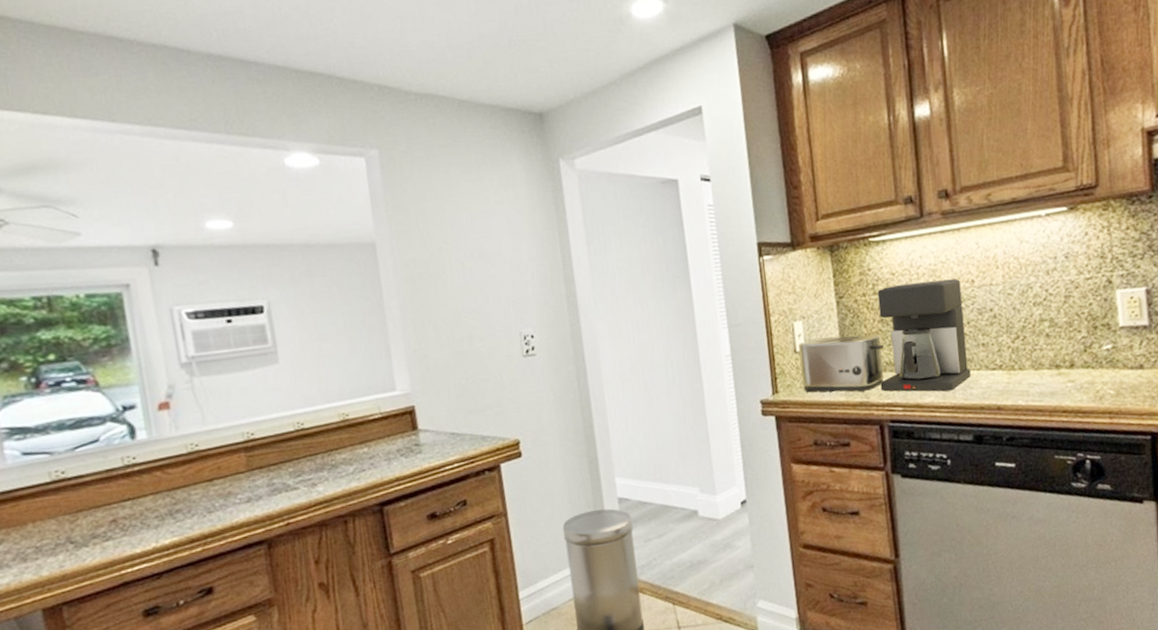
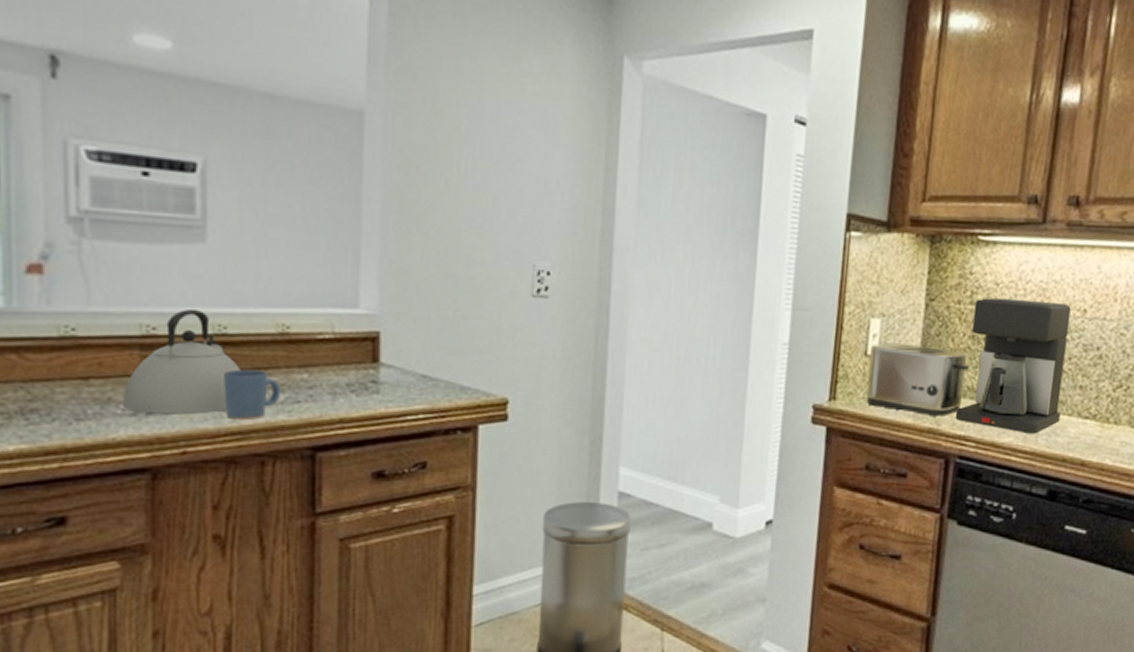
kettle: none [238,414,318,500] -> present [121,308,241,415]
mug: none [307,451,350,493] -> present [224,369,280,421]

